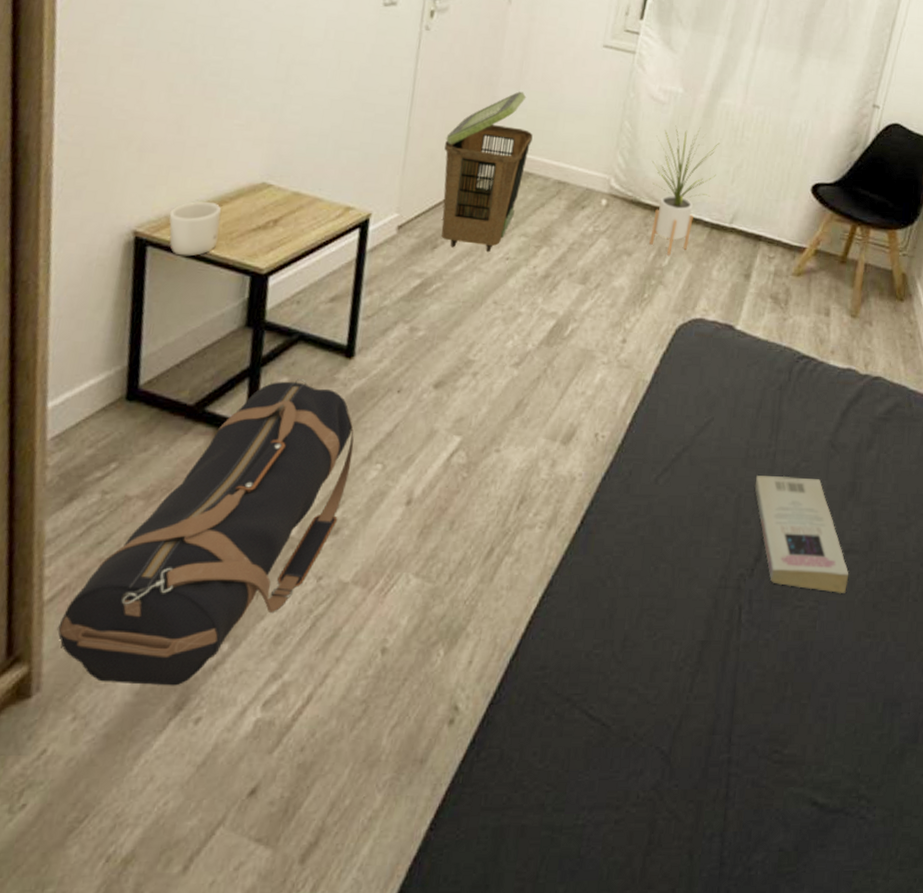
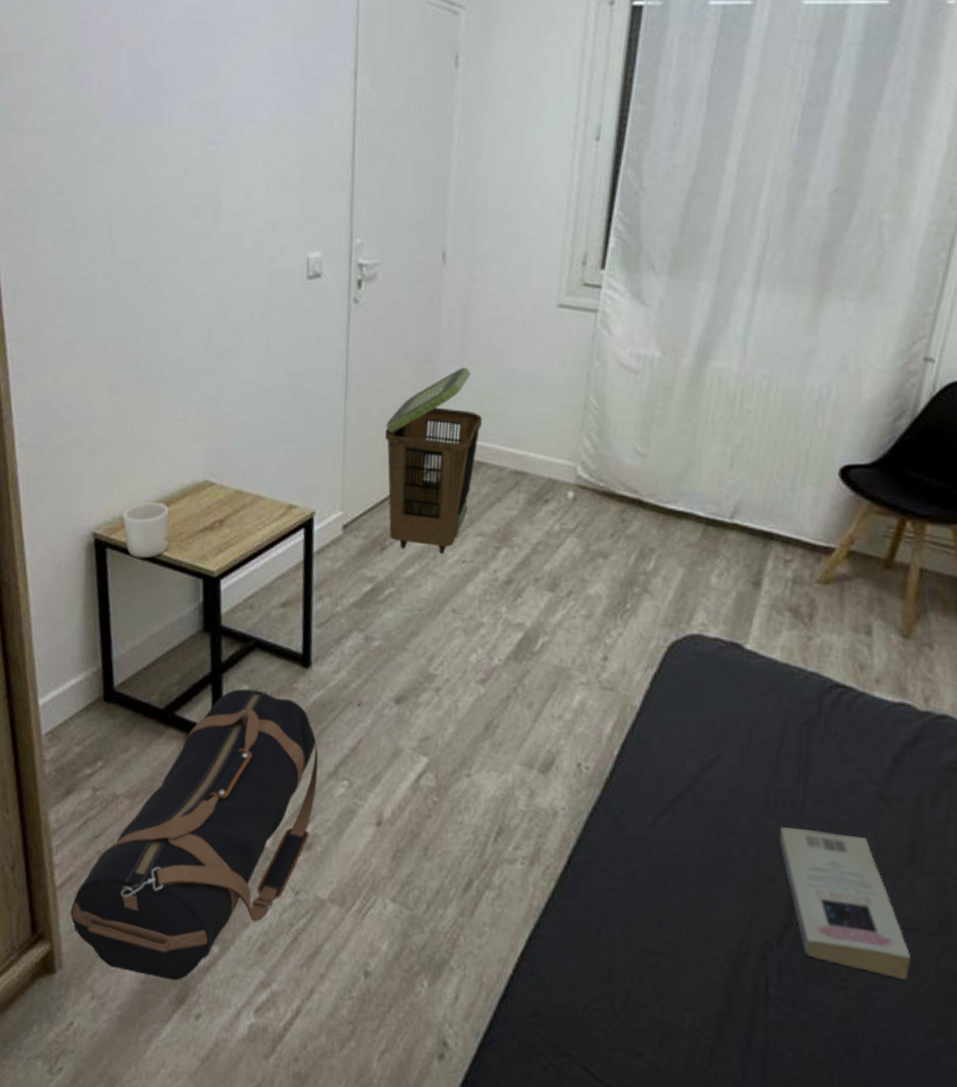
house plant: present [649,125,721,256] -> none [626,398,713,558]

